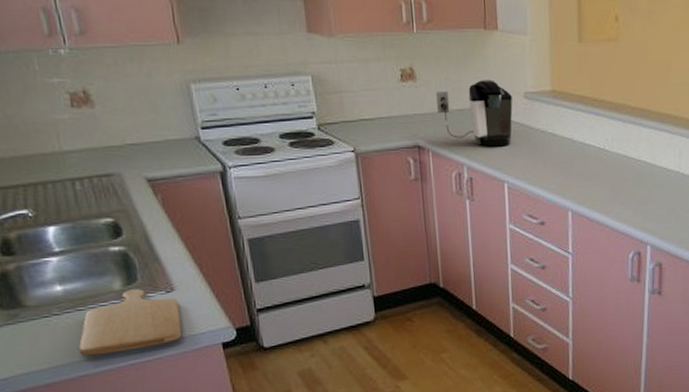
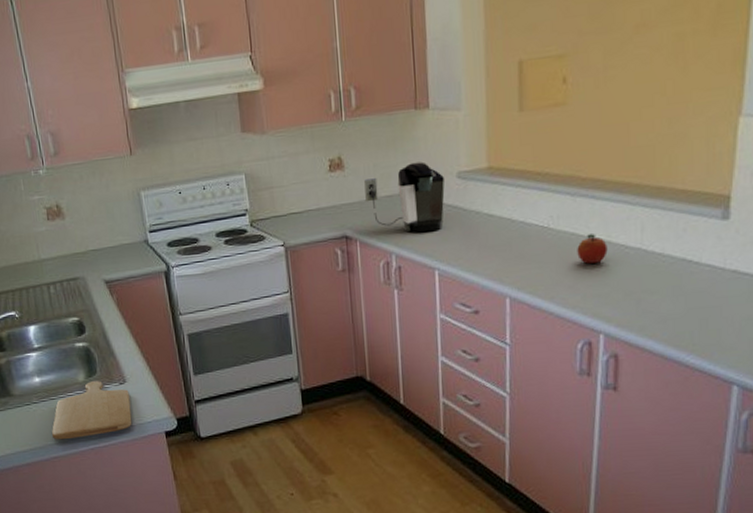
fruit: none [628,157,653,183] -> present [577,234,608,264]

